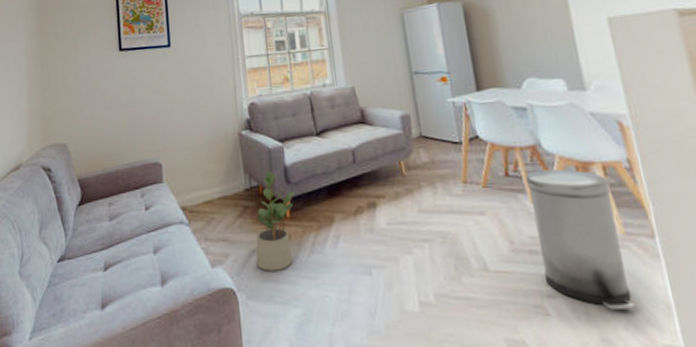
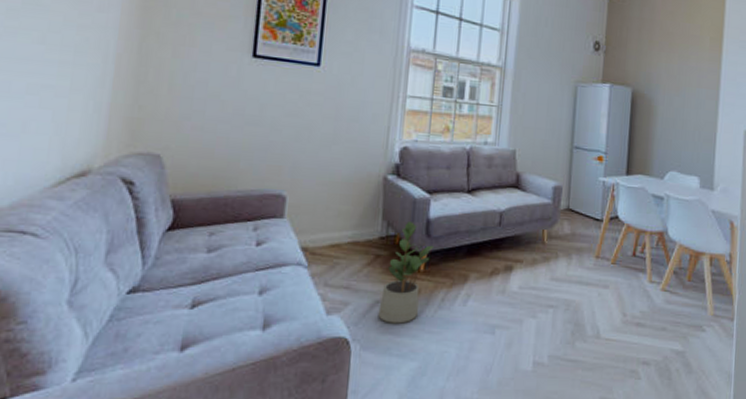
pedal bin: present [526,169,637,309] -> none [644,254,712,377]

